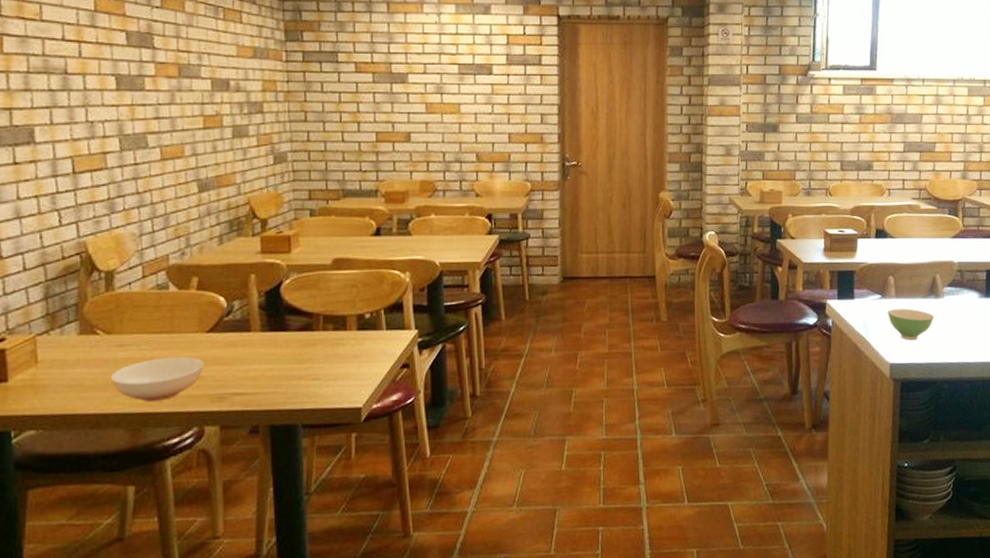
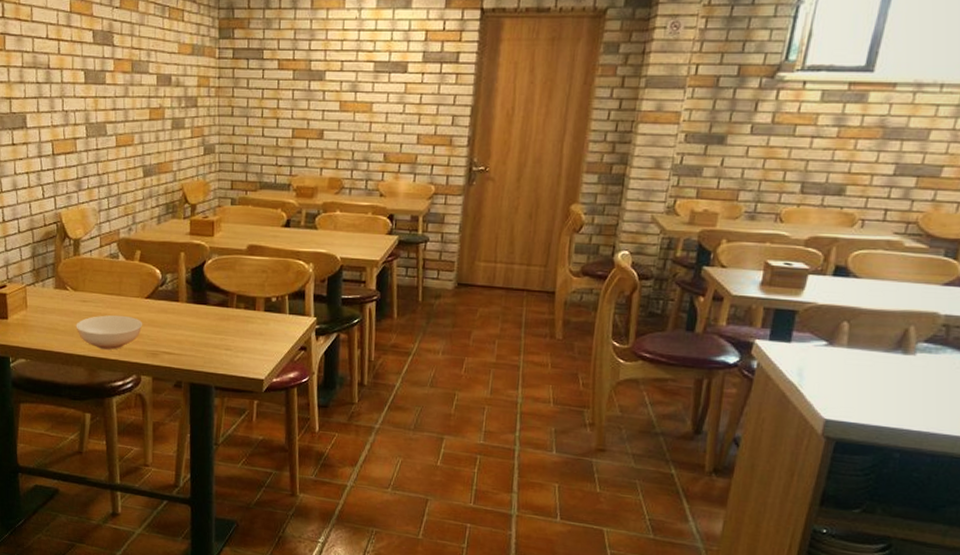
bowl: present [887,308,935,340] -> none [832,359,898,398]

